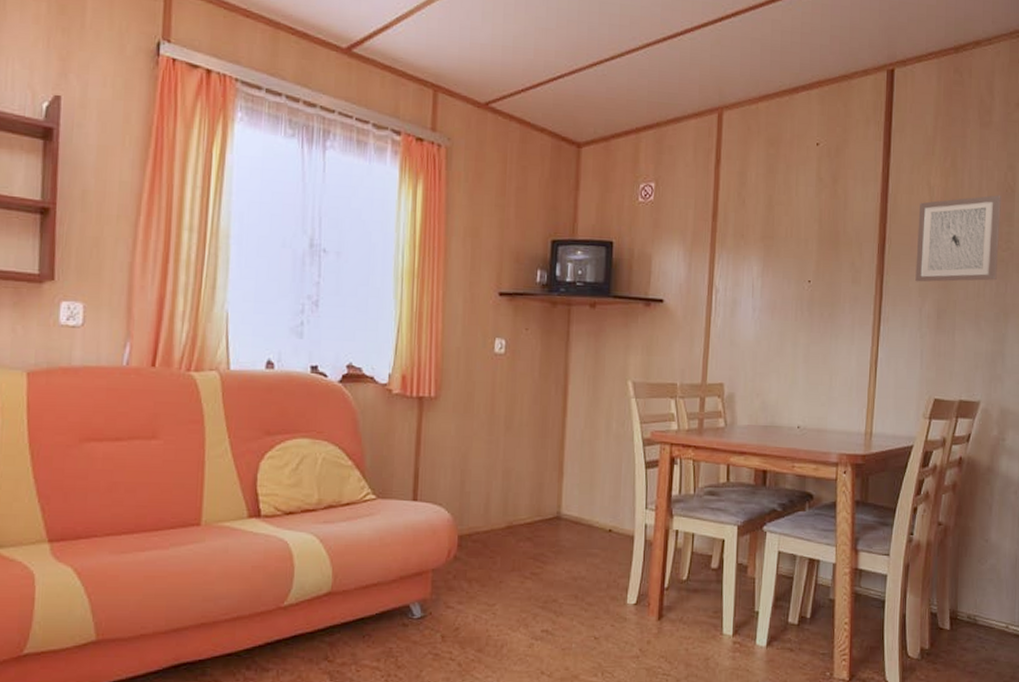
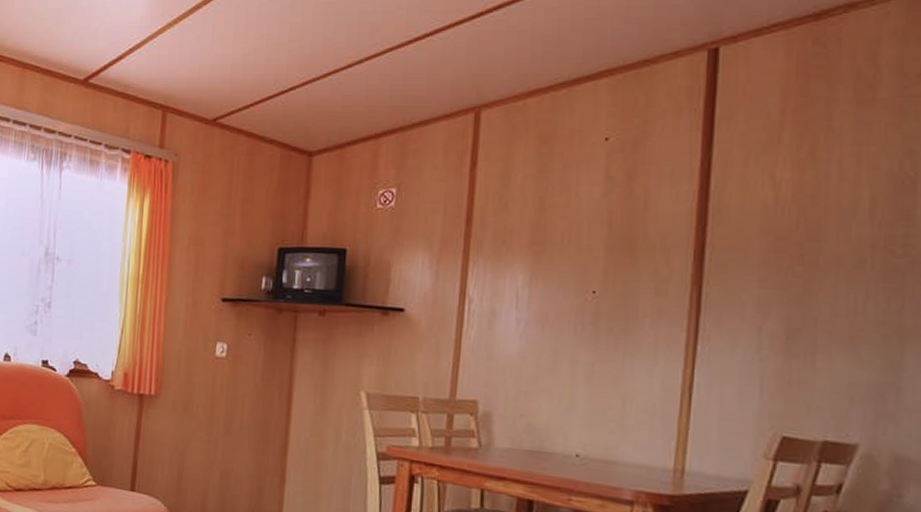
wall art: present [915,195,1001,282] -> none [751,188,893,295]

